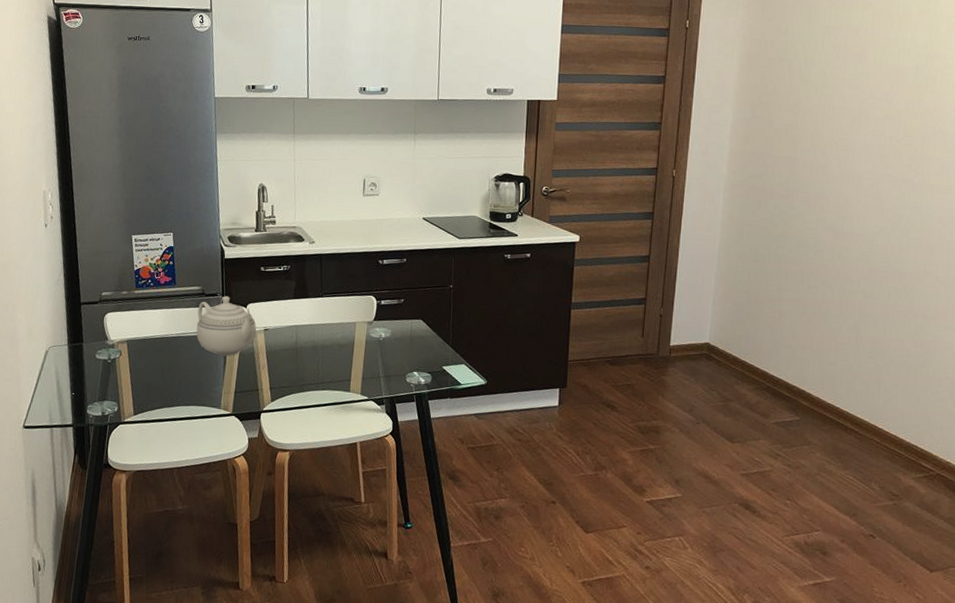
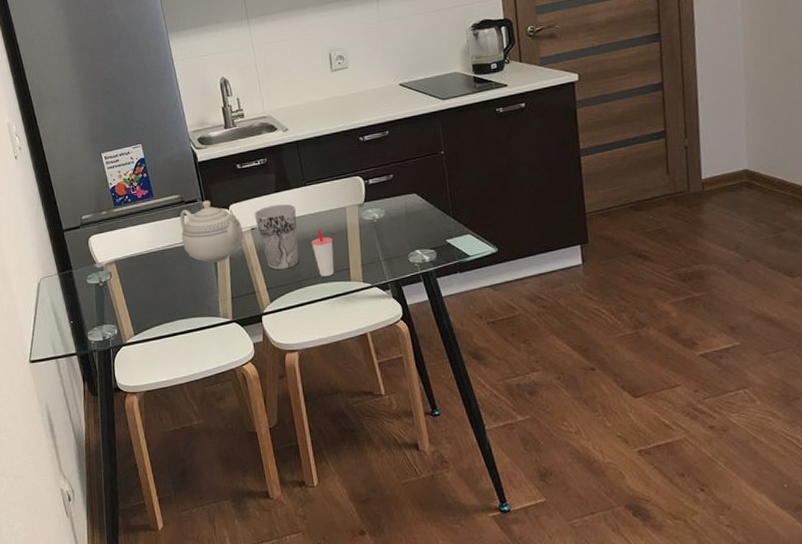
cup: none [269,310,309,372] -> present [254,204,299,270]
cup: none [319,340,339,384] -> present [311,230,334,276]

